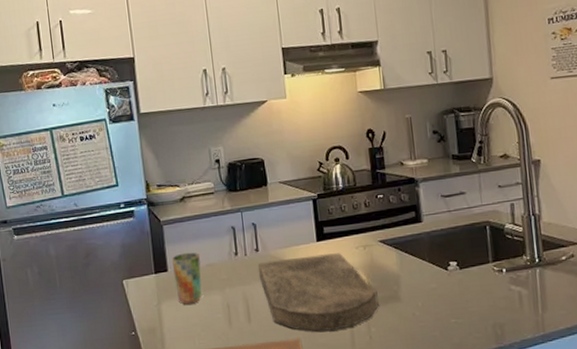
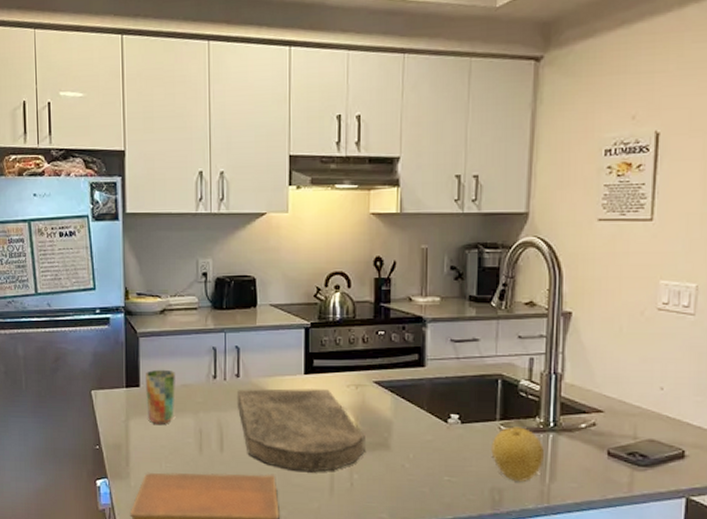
fruit: none [488,266,535,315] -> present [491,426,545,481]

